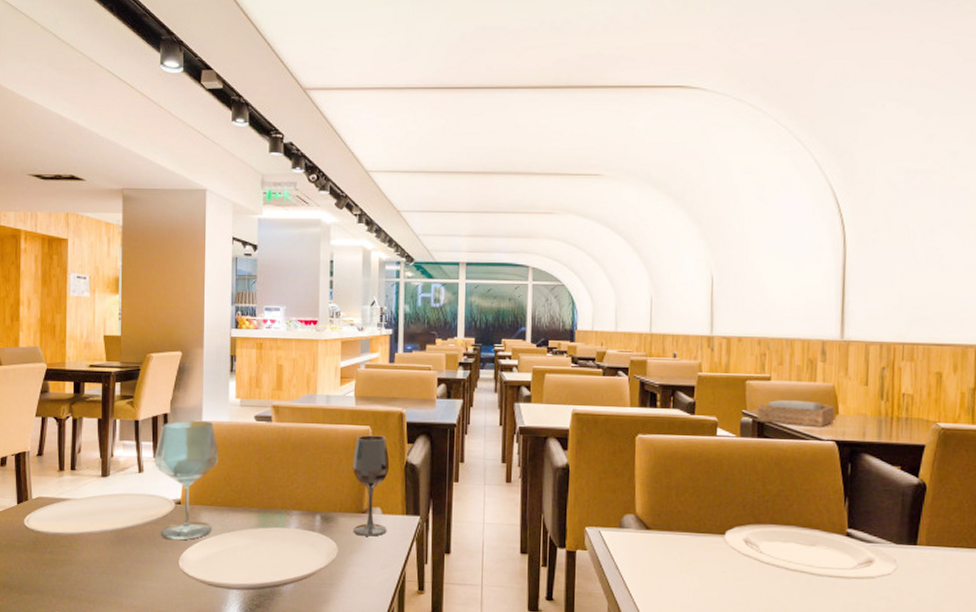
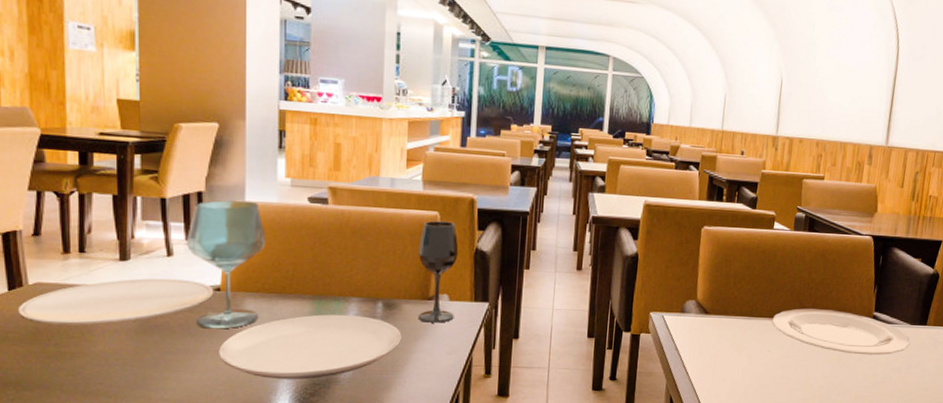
napkin holder: present [756,400,834,428] -> none [809,198,874,224]

